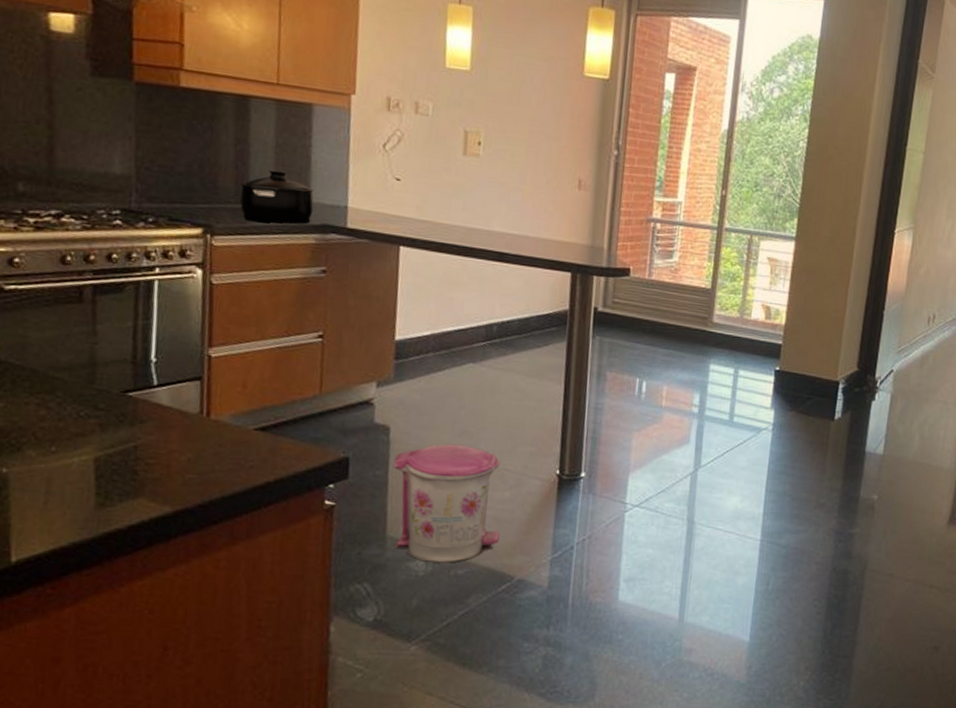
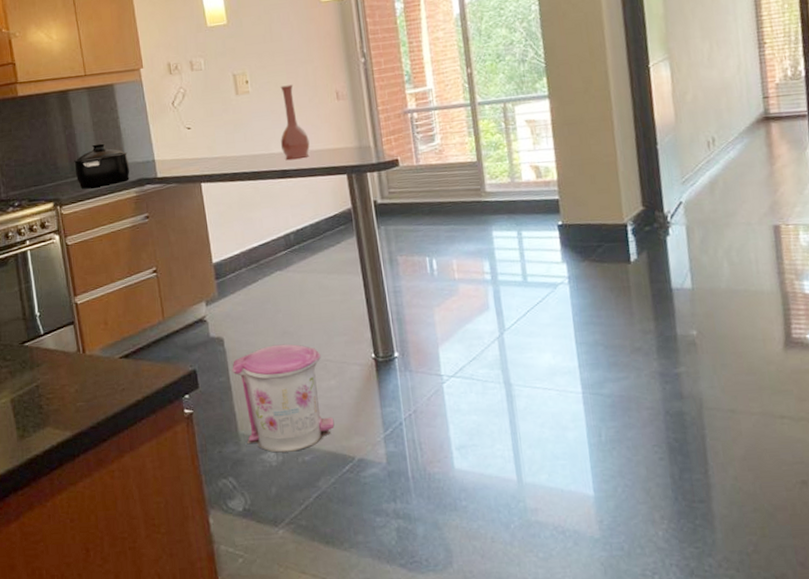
vase: none [503,158,538,244] -> present [280,84,310,160]

